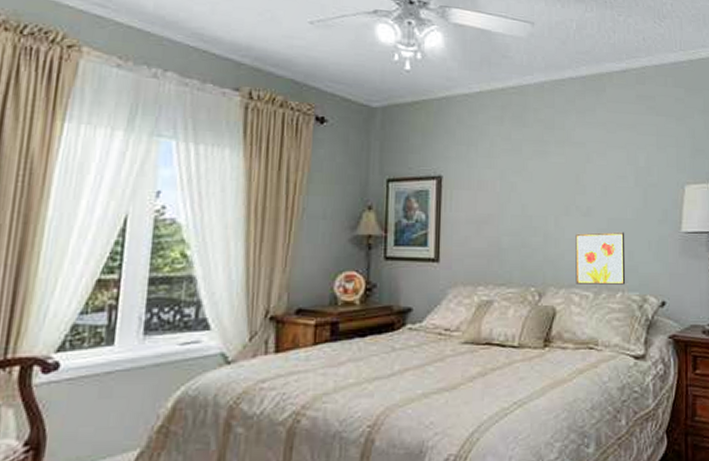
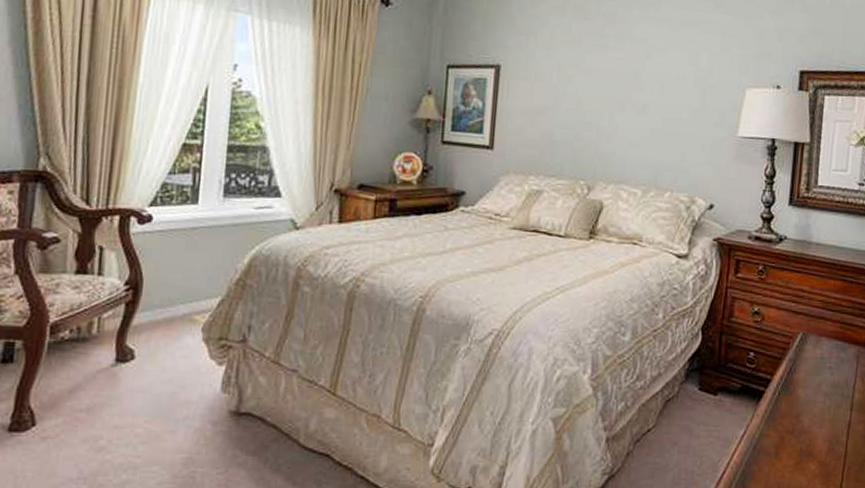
wall art: present [576,231,626,285] -> none [625,130,678,185]

